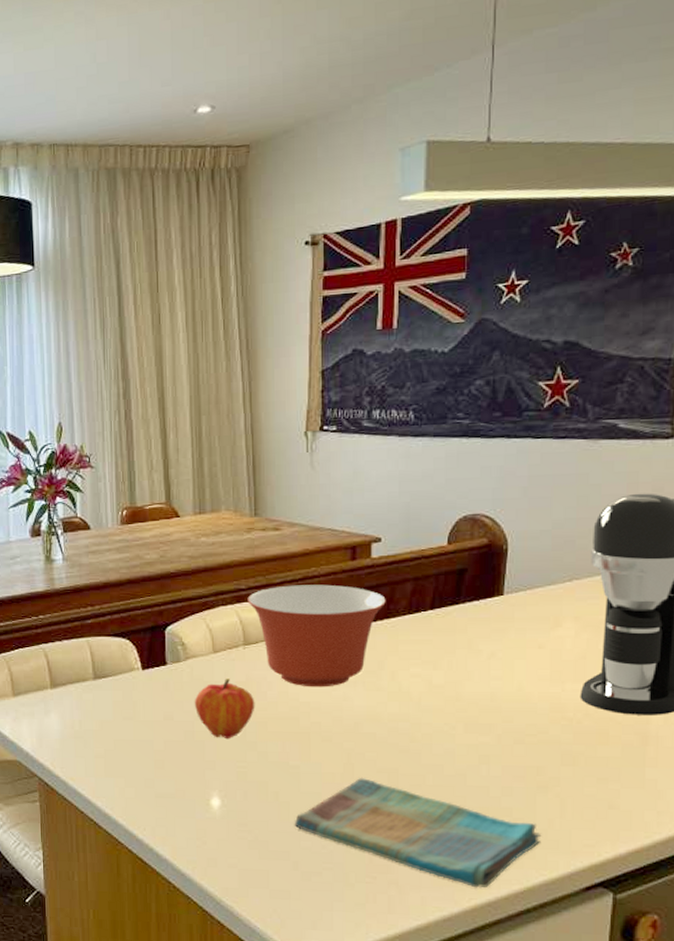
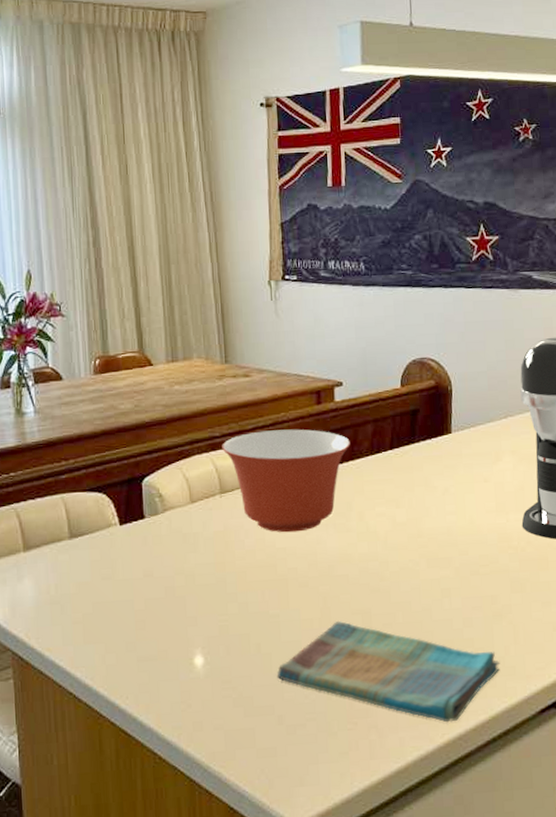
fruit: present [194,679,255,740] -> none [173,529,234,593]

